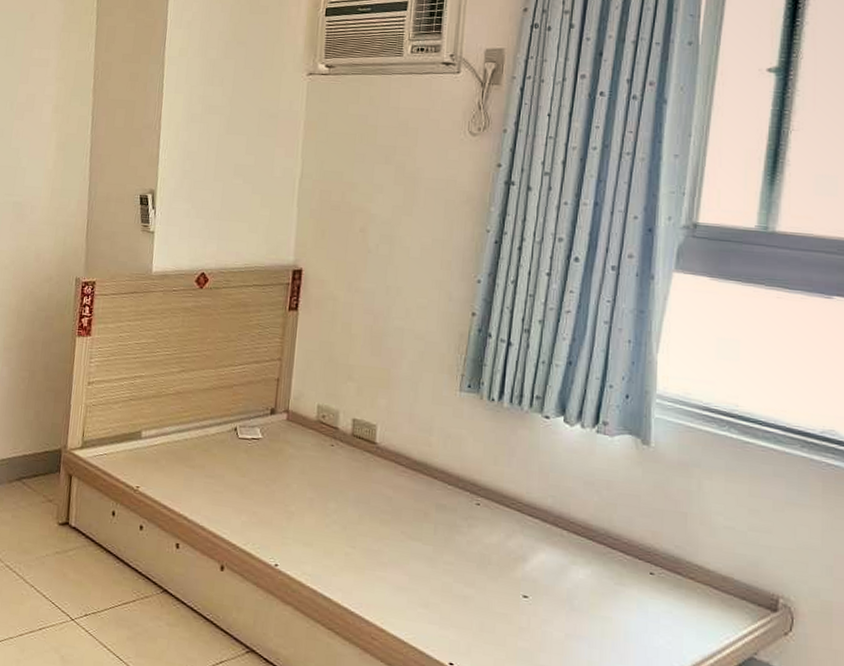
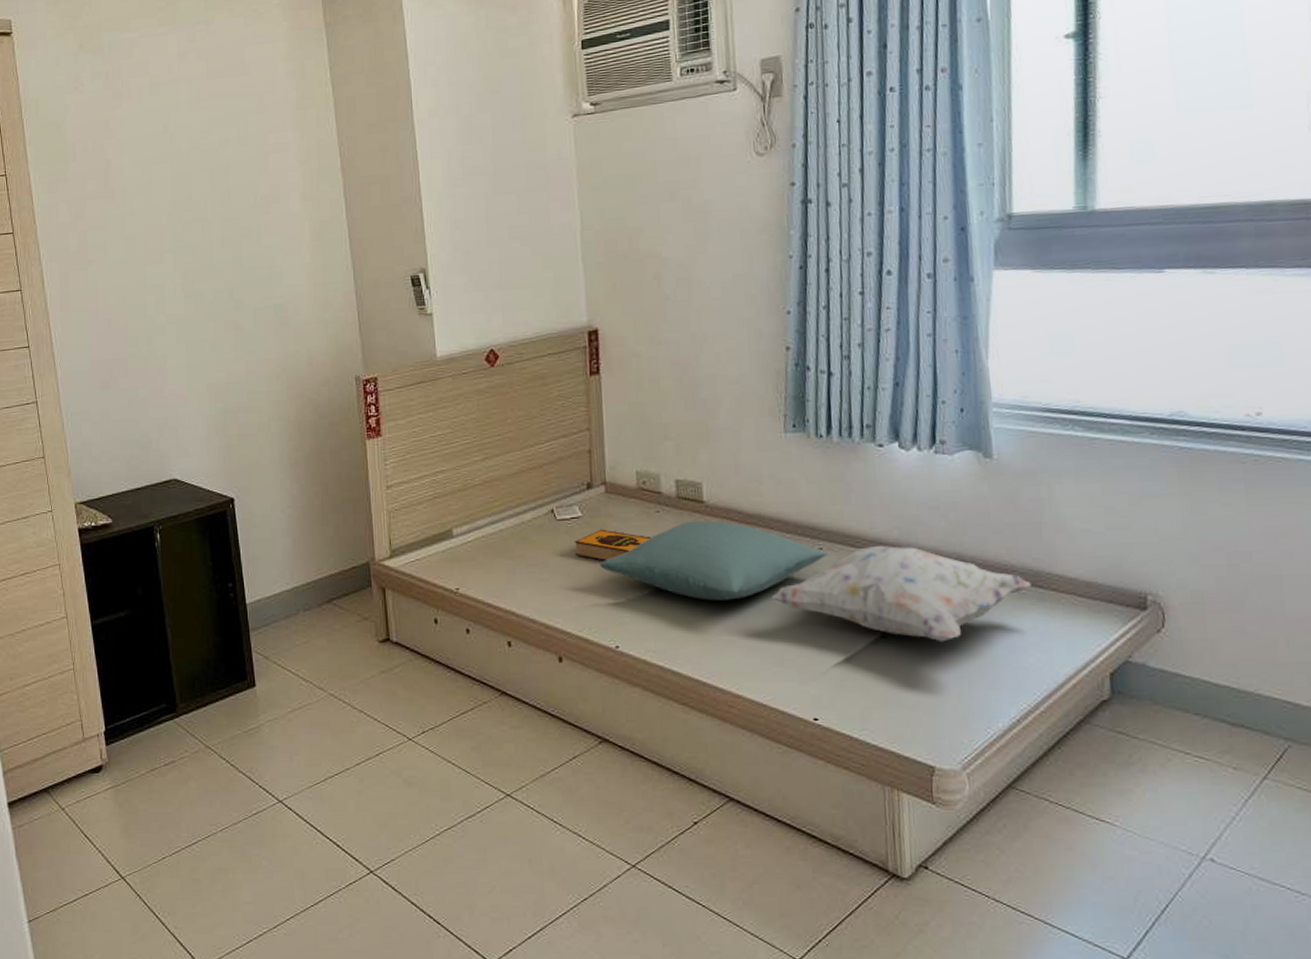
hardback book: none [251,453,322,484] -> present [575,529,651,561]
pillow: none [271,459,484,539] -> present [599,520,828,601]
decorative pillow: none [426,509,671,611] -> present [772,545,1031,642]

